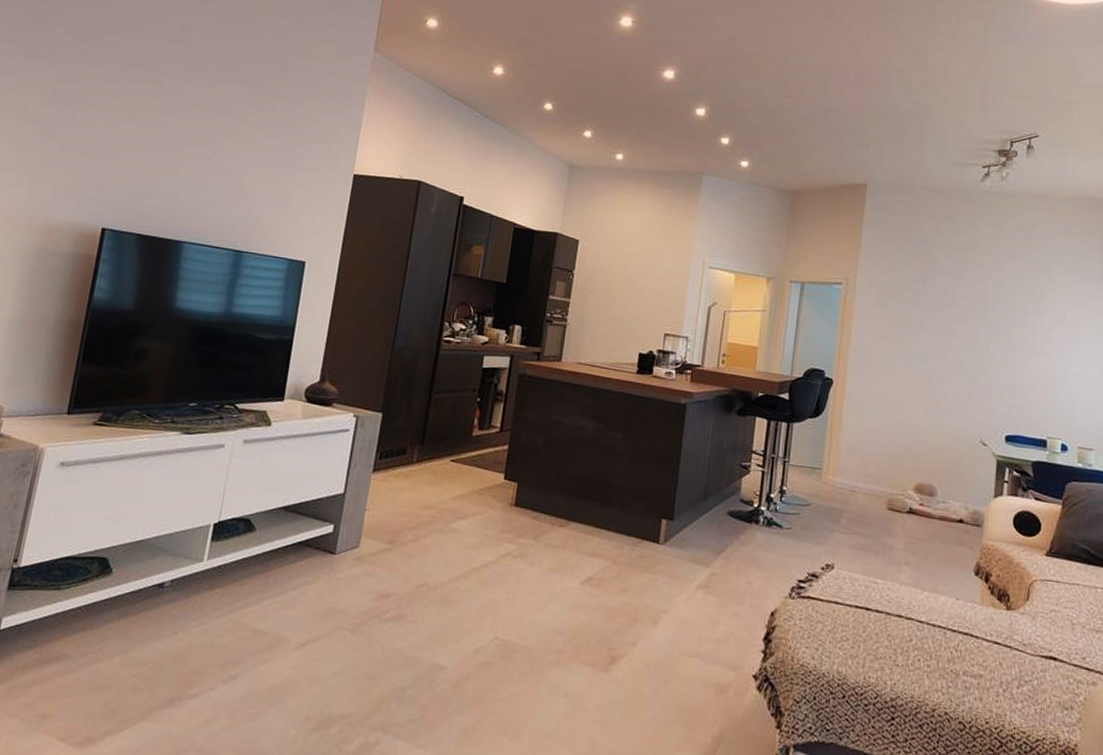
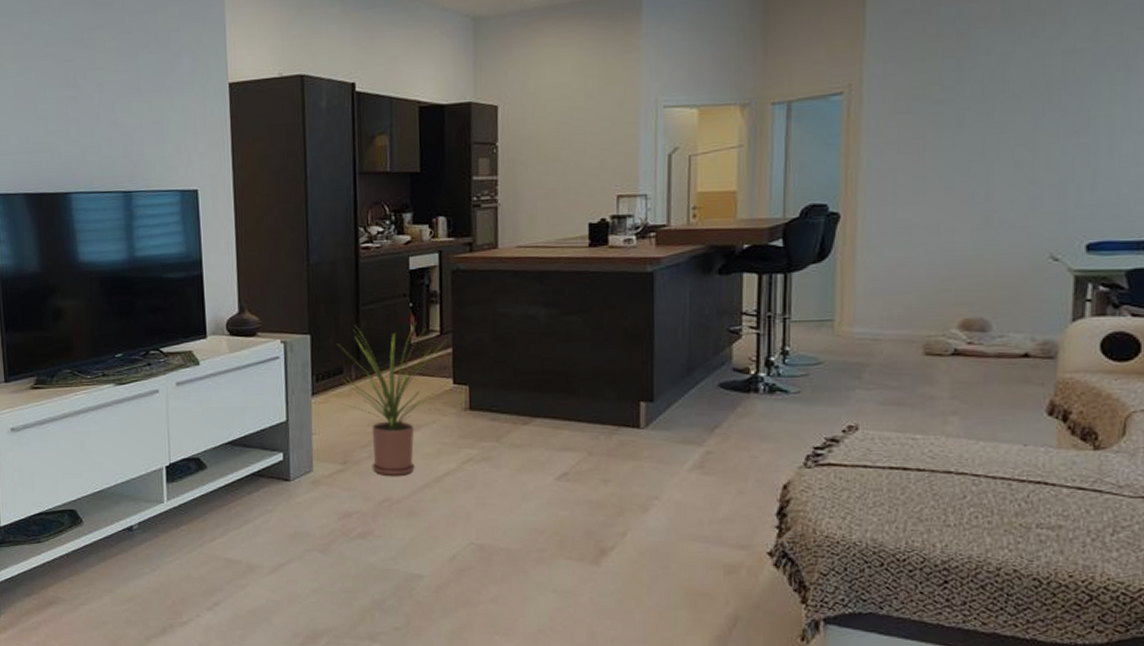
house plant: none [398,410,505,563] -> present [337,322,447,477]

